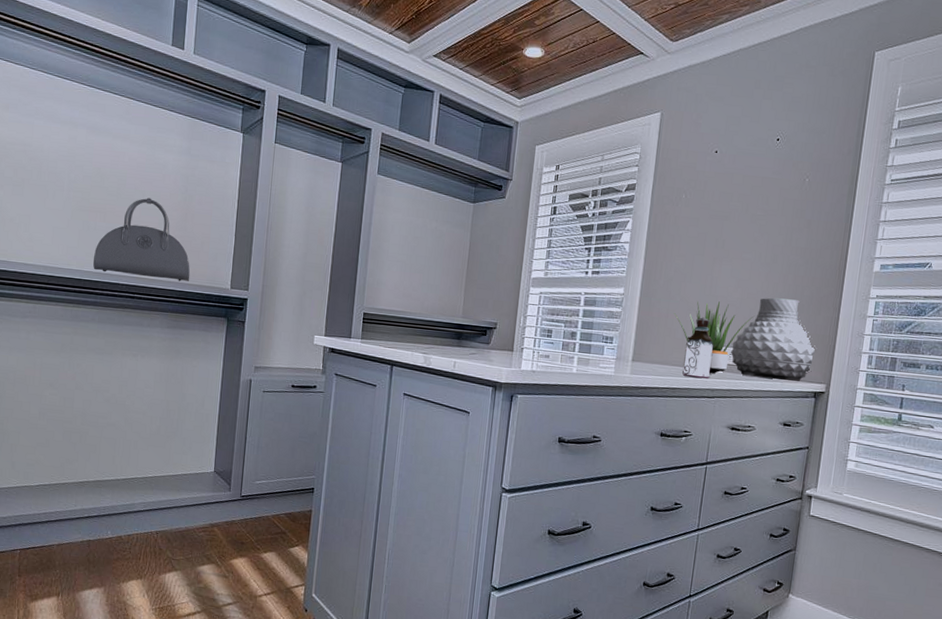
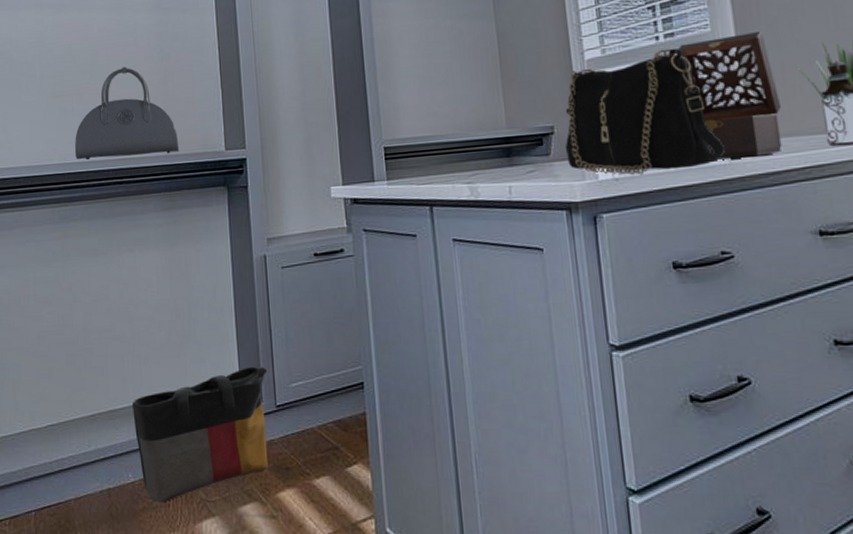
tote bag: none [118,463,238,556] -> present [132,366,269,503]
handbag: none [501,282,615,373] -> present [564,48,726,176]
jewelry box: none [599,281,660,375] -> present [678,31,782,159]

